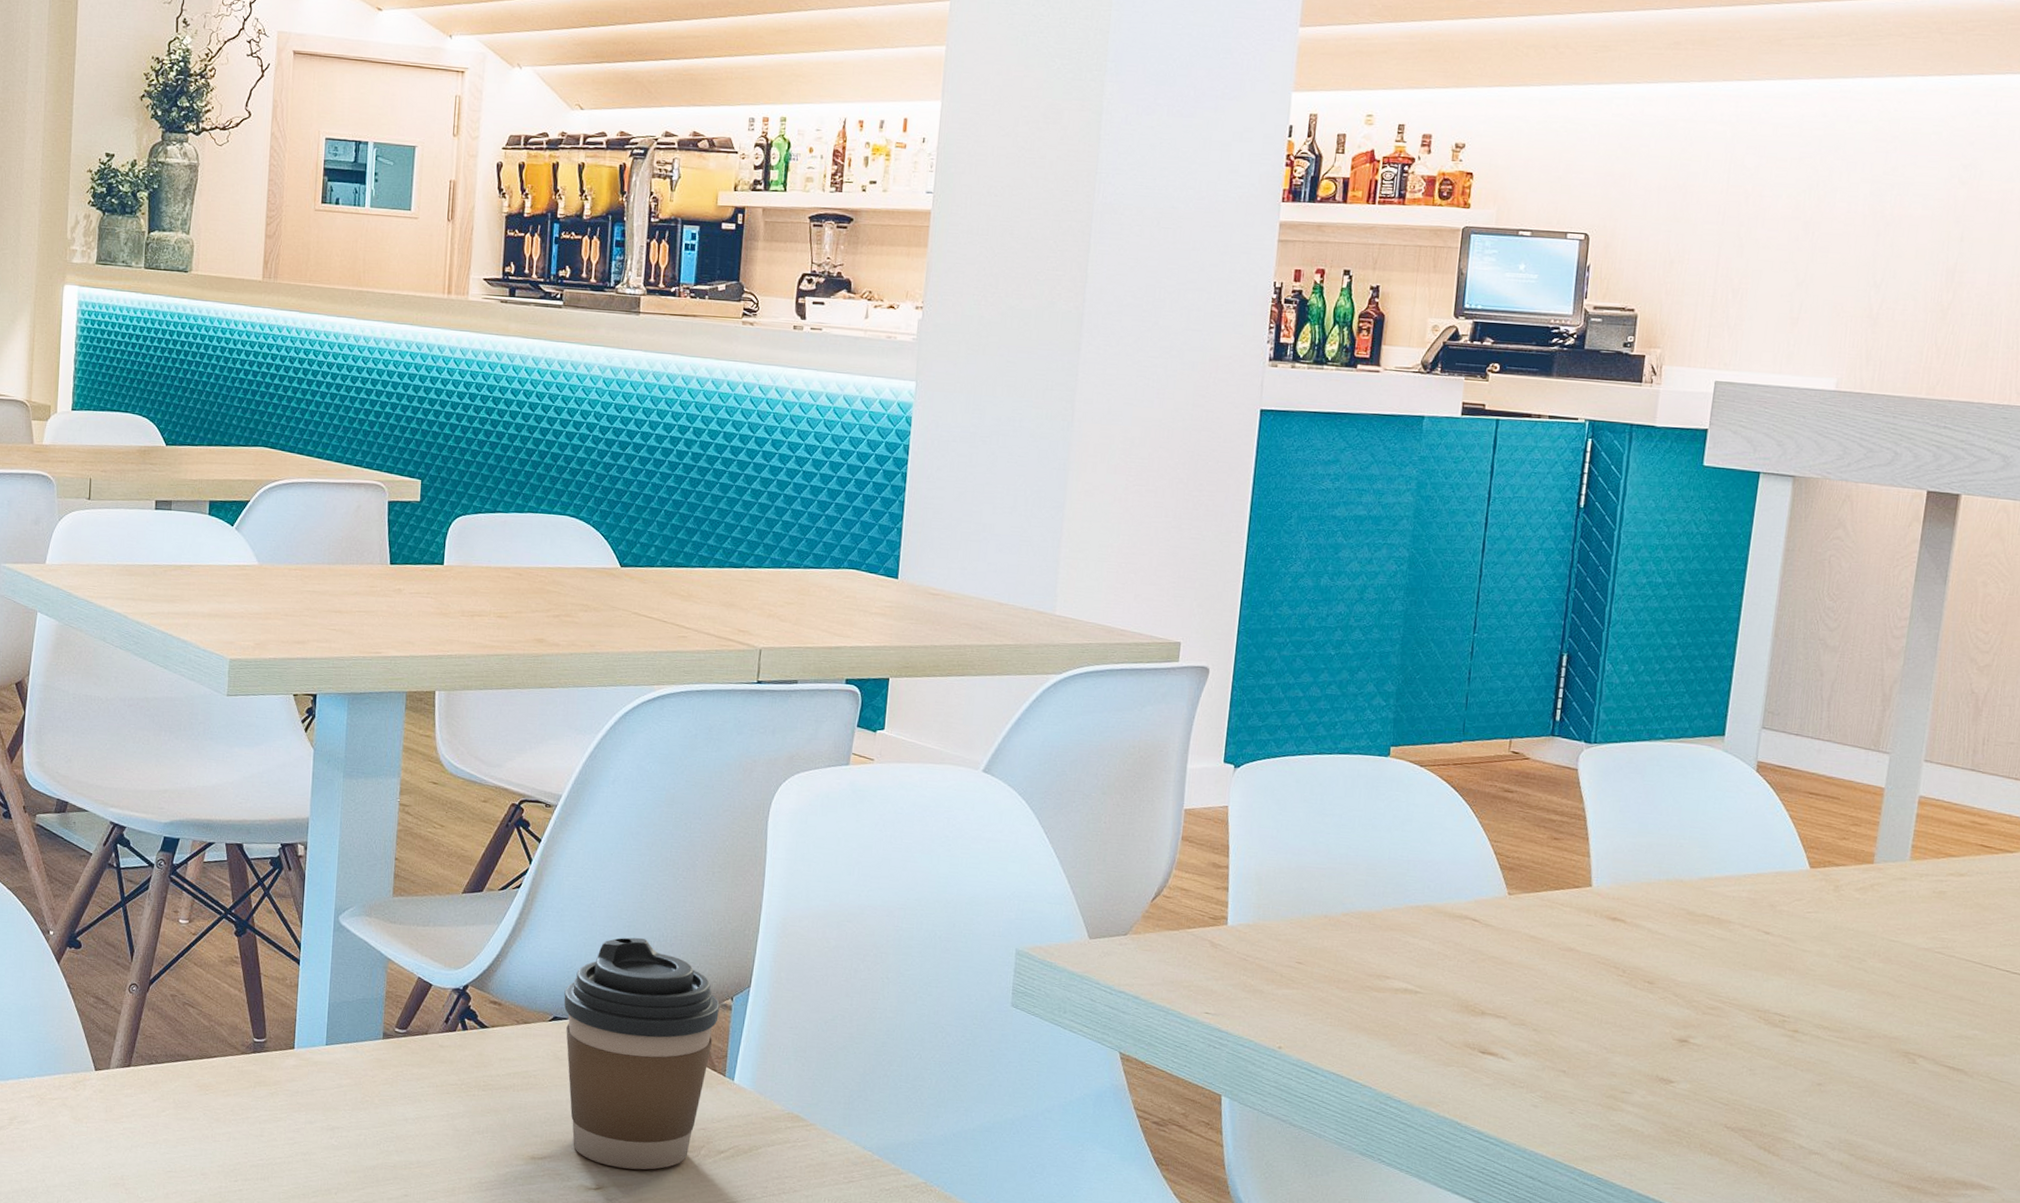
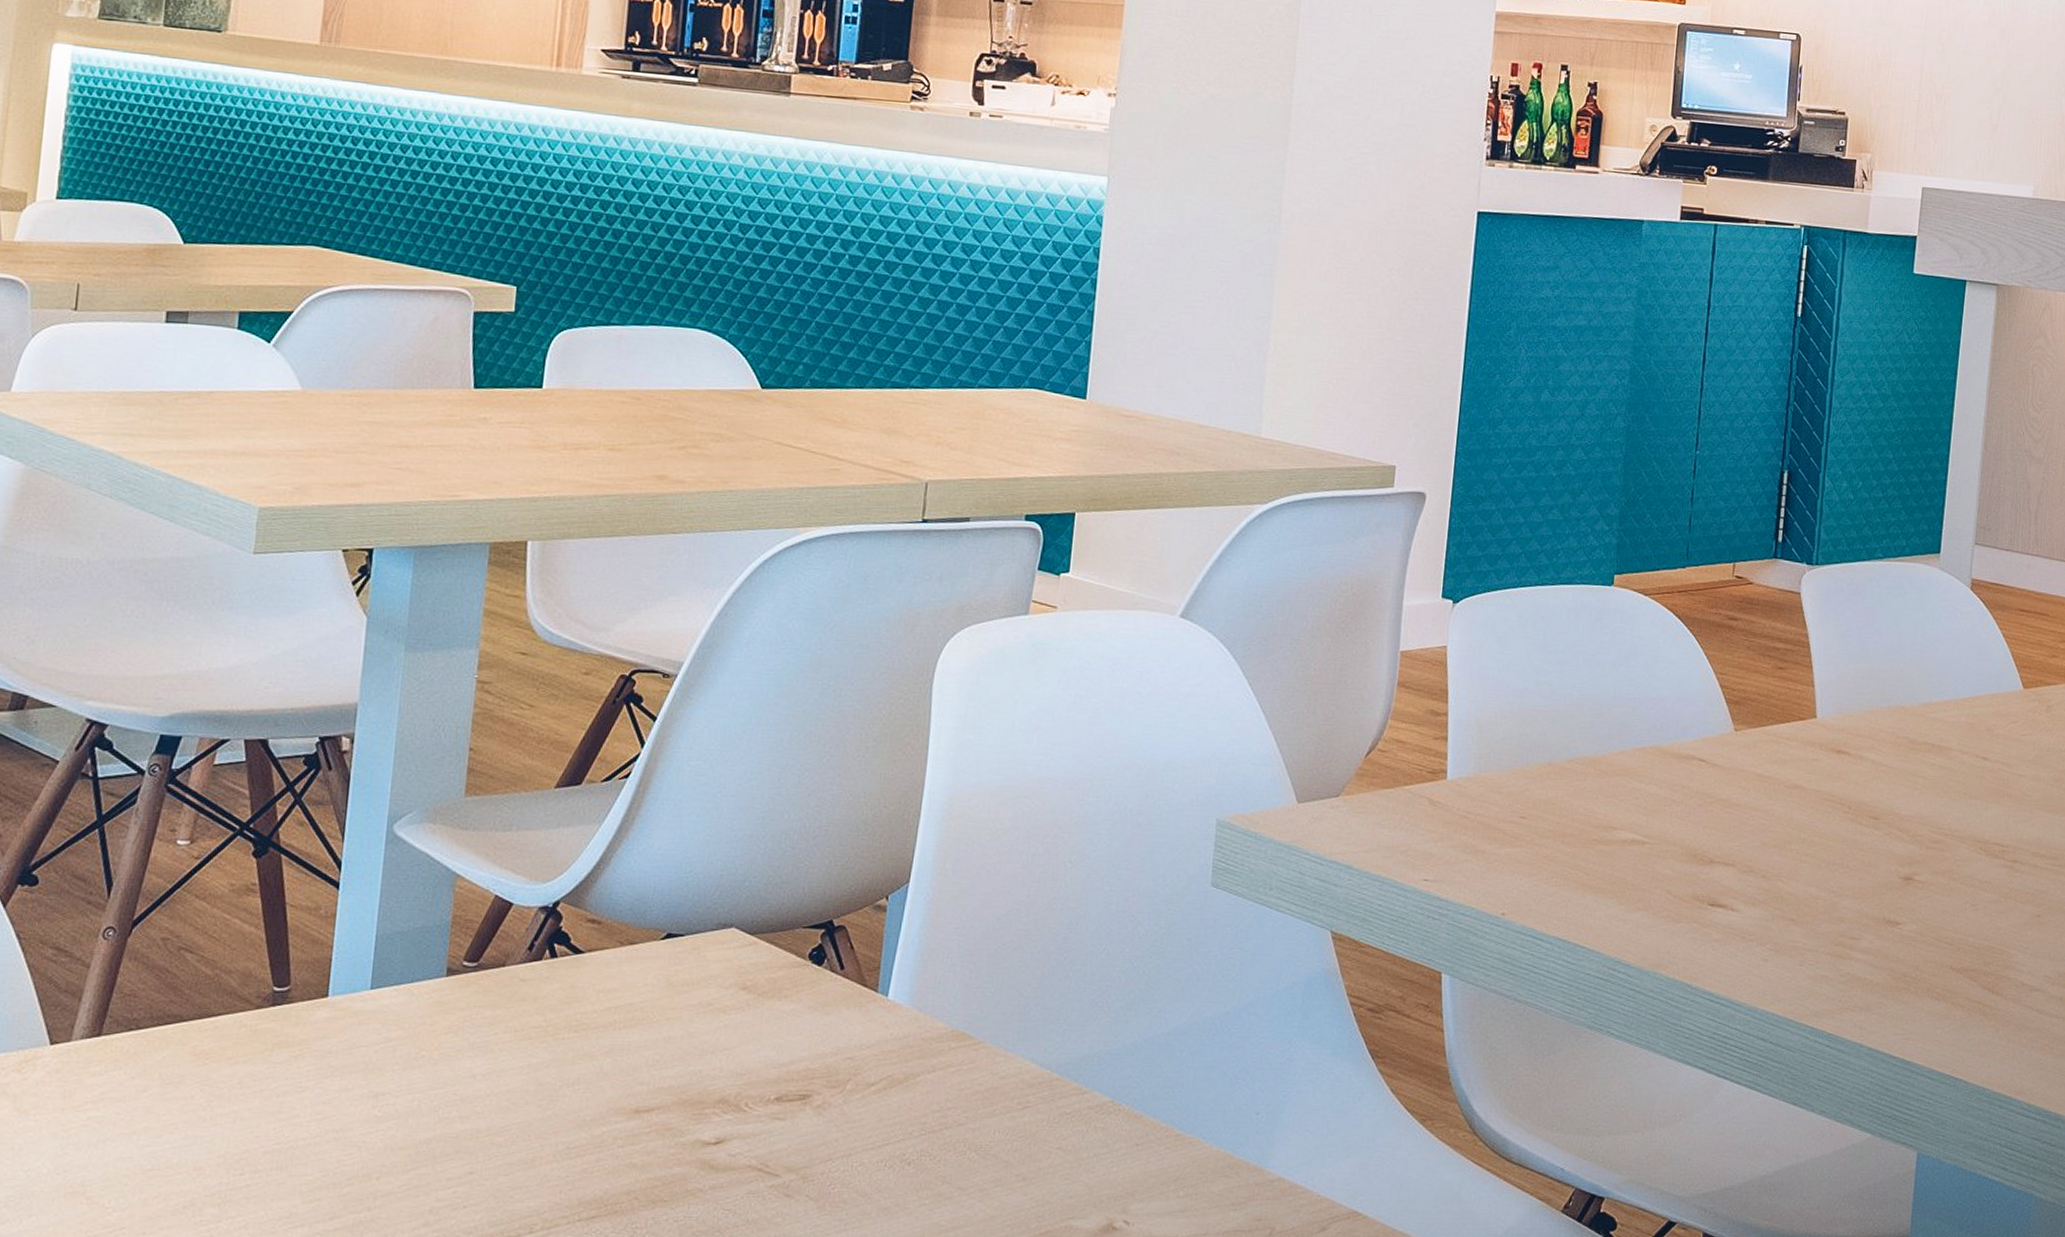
coffee cup: present [564,937,720,1170] -> none [680,831,872,1115]

